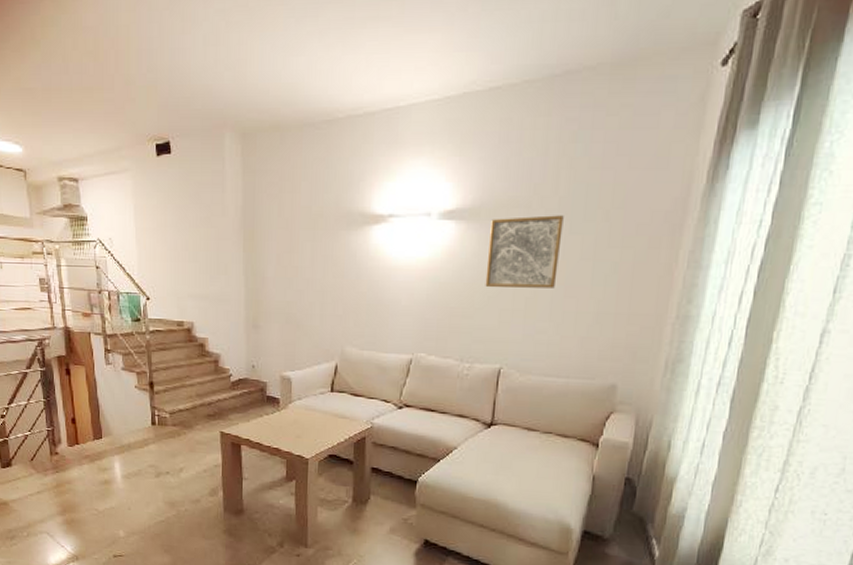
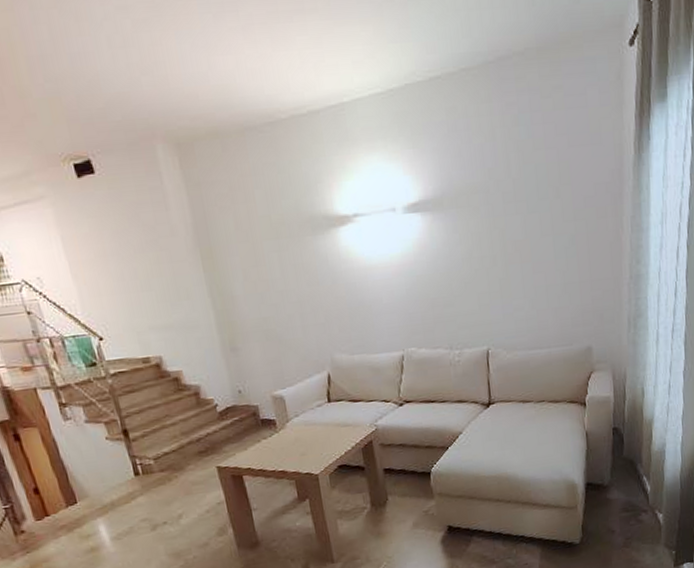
wall art: present [485,215,564,288] -> none [454,196,524,275]

